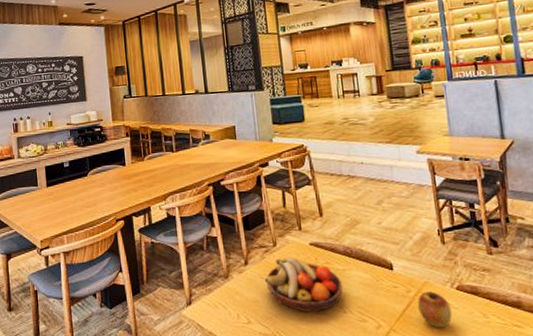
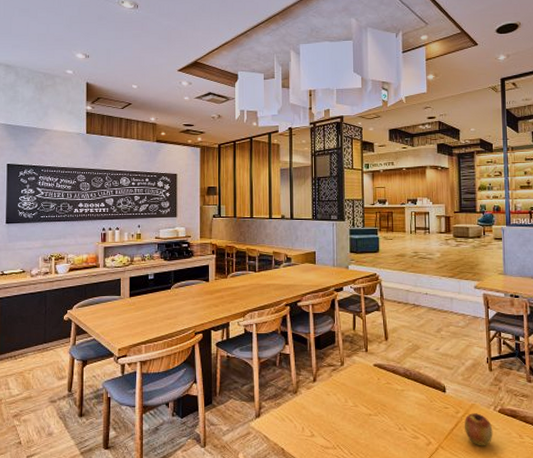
fruit bowl: present [264,257,343,312] -> none [330,376,400,428]

